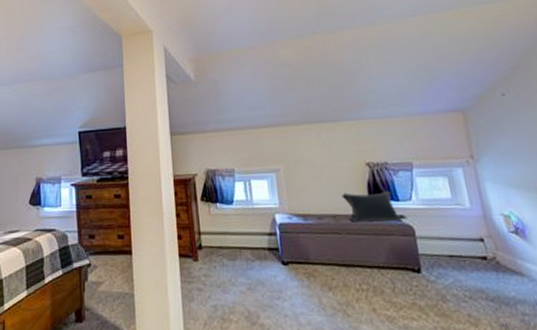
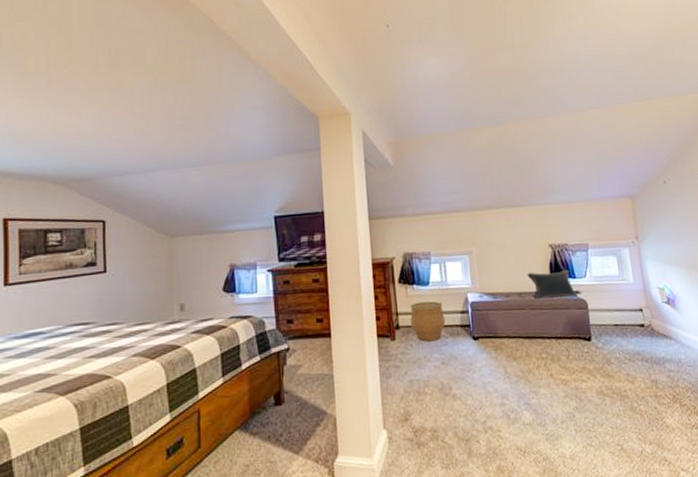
basket: none [213,221,252,265] -> present [410,301,446,342]

